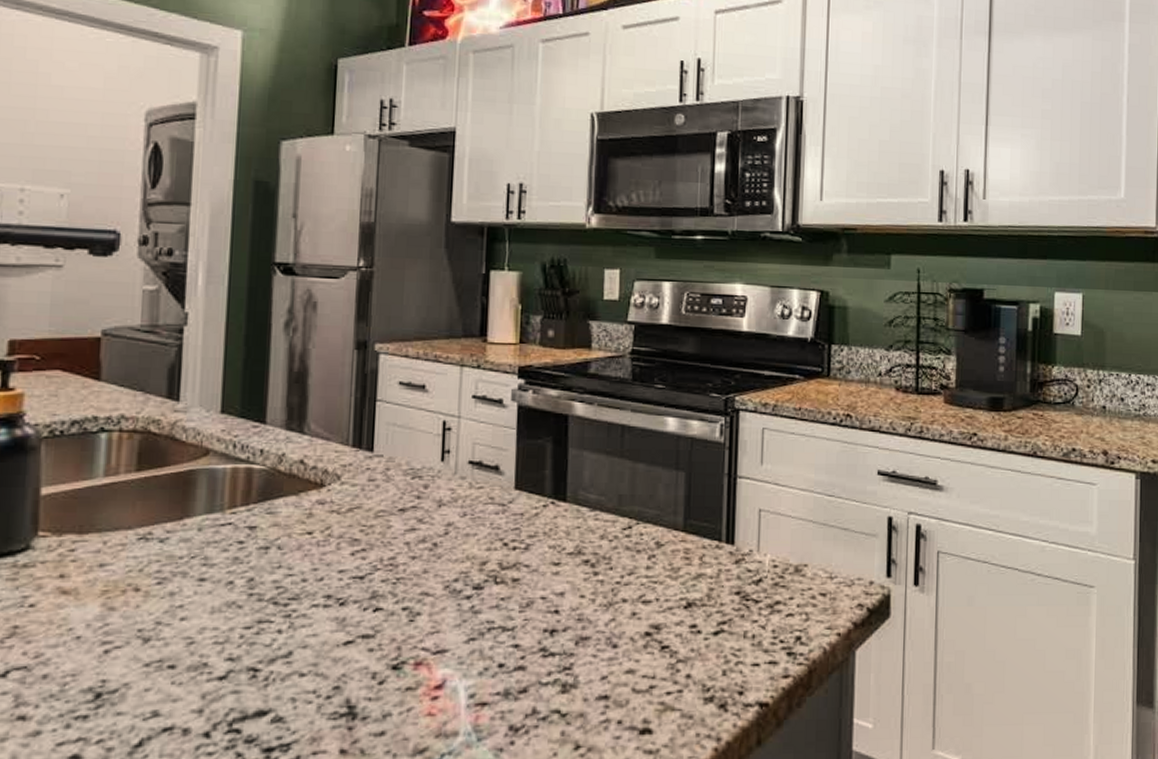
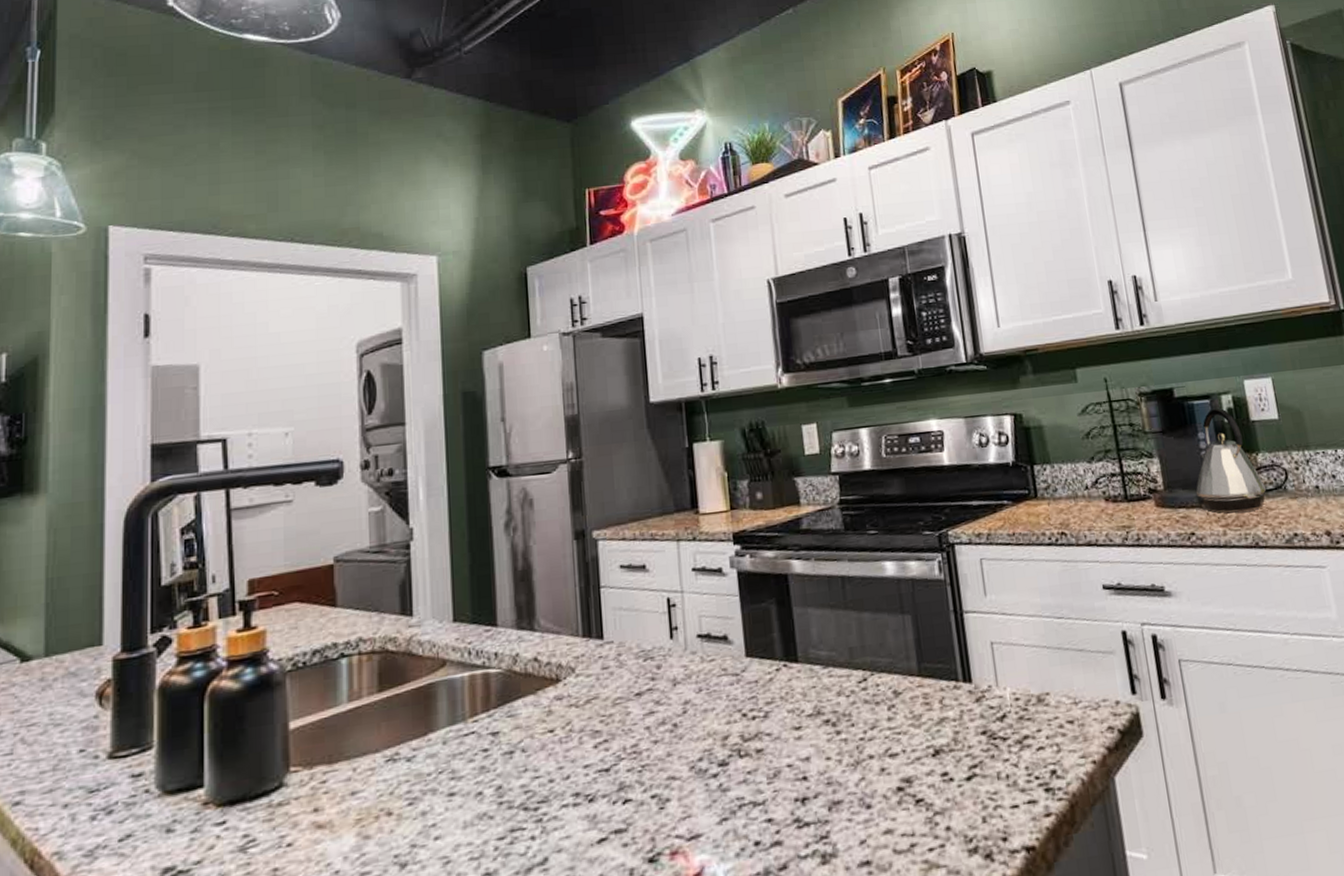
kettle: none [985,315,1054,421] -> present [1195,407,1266,514]

